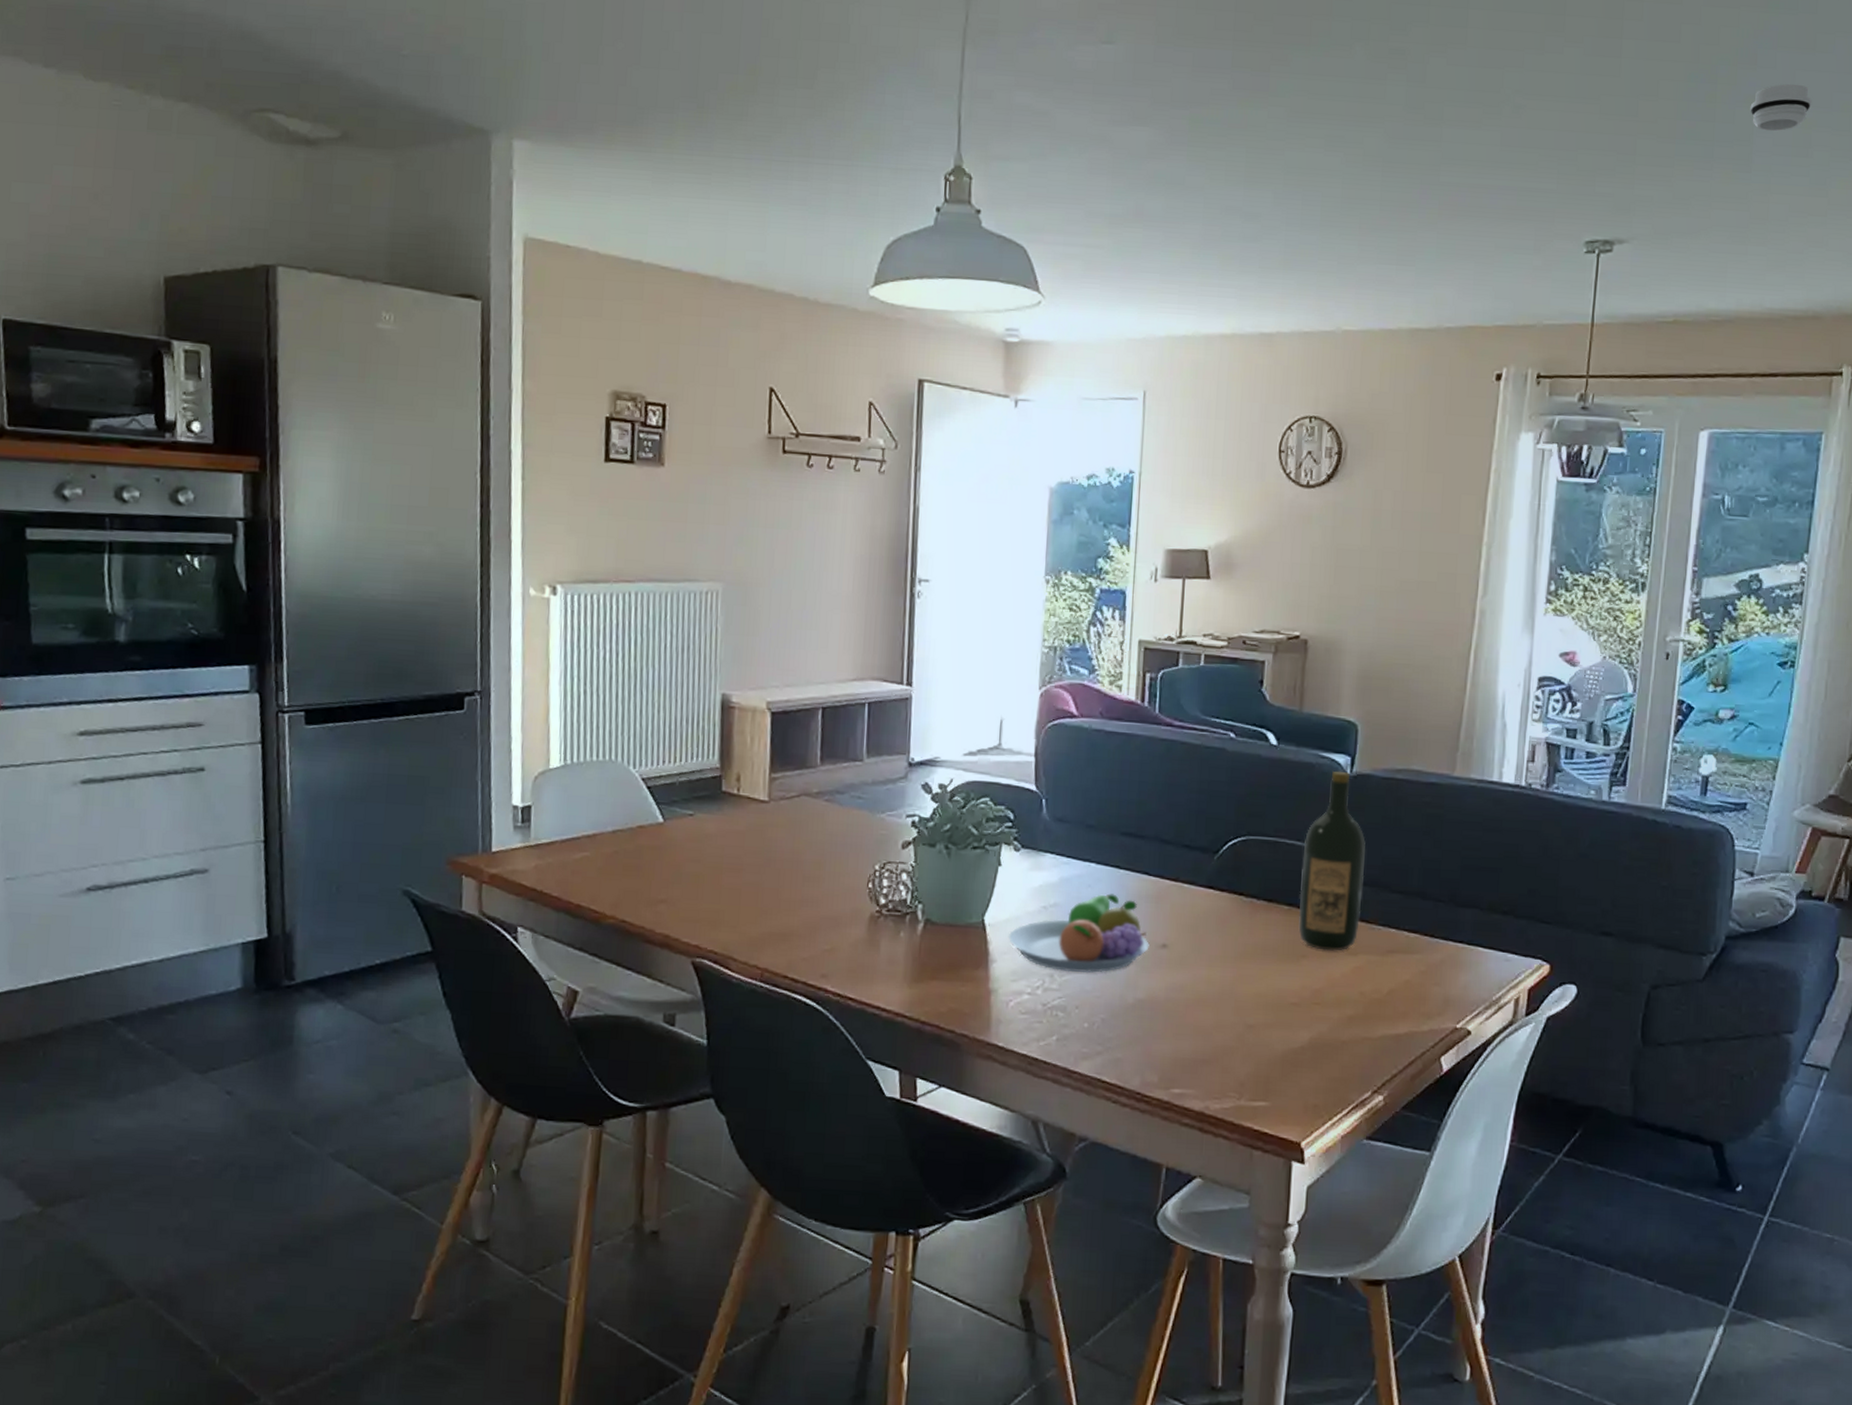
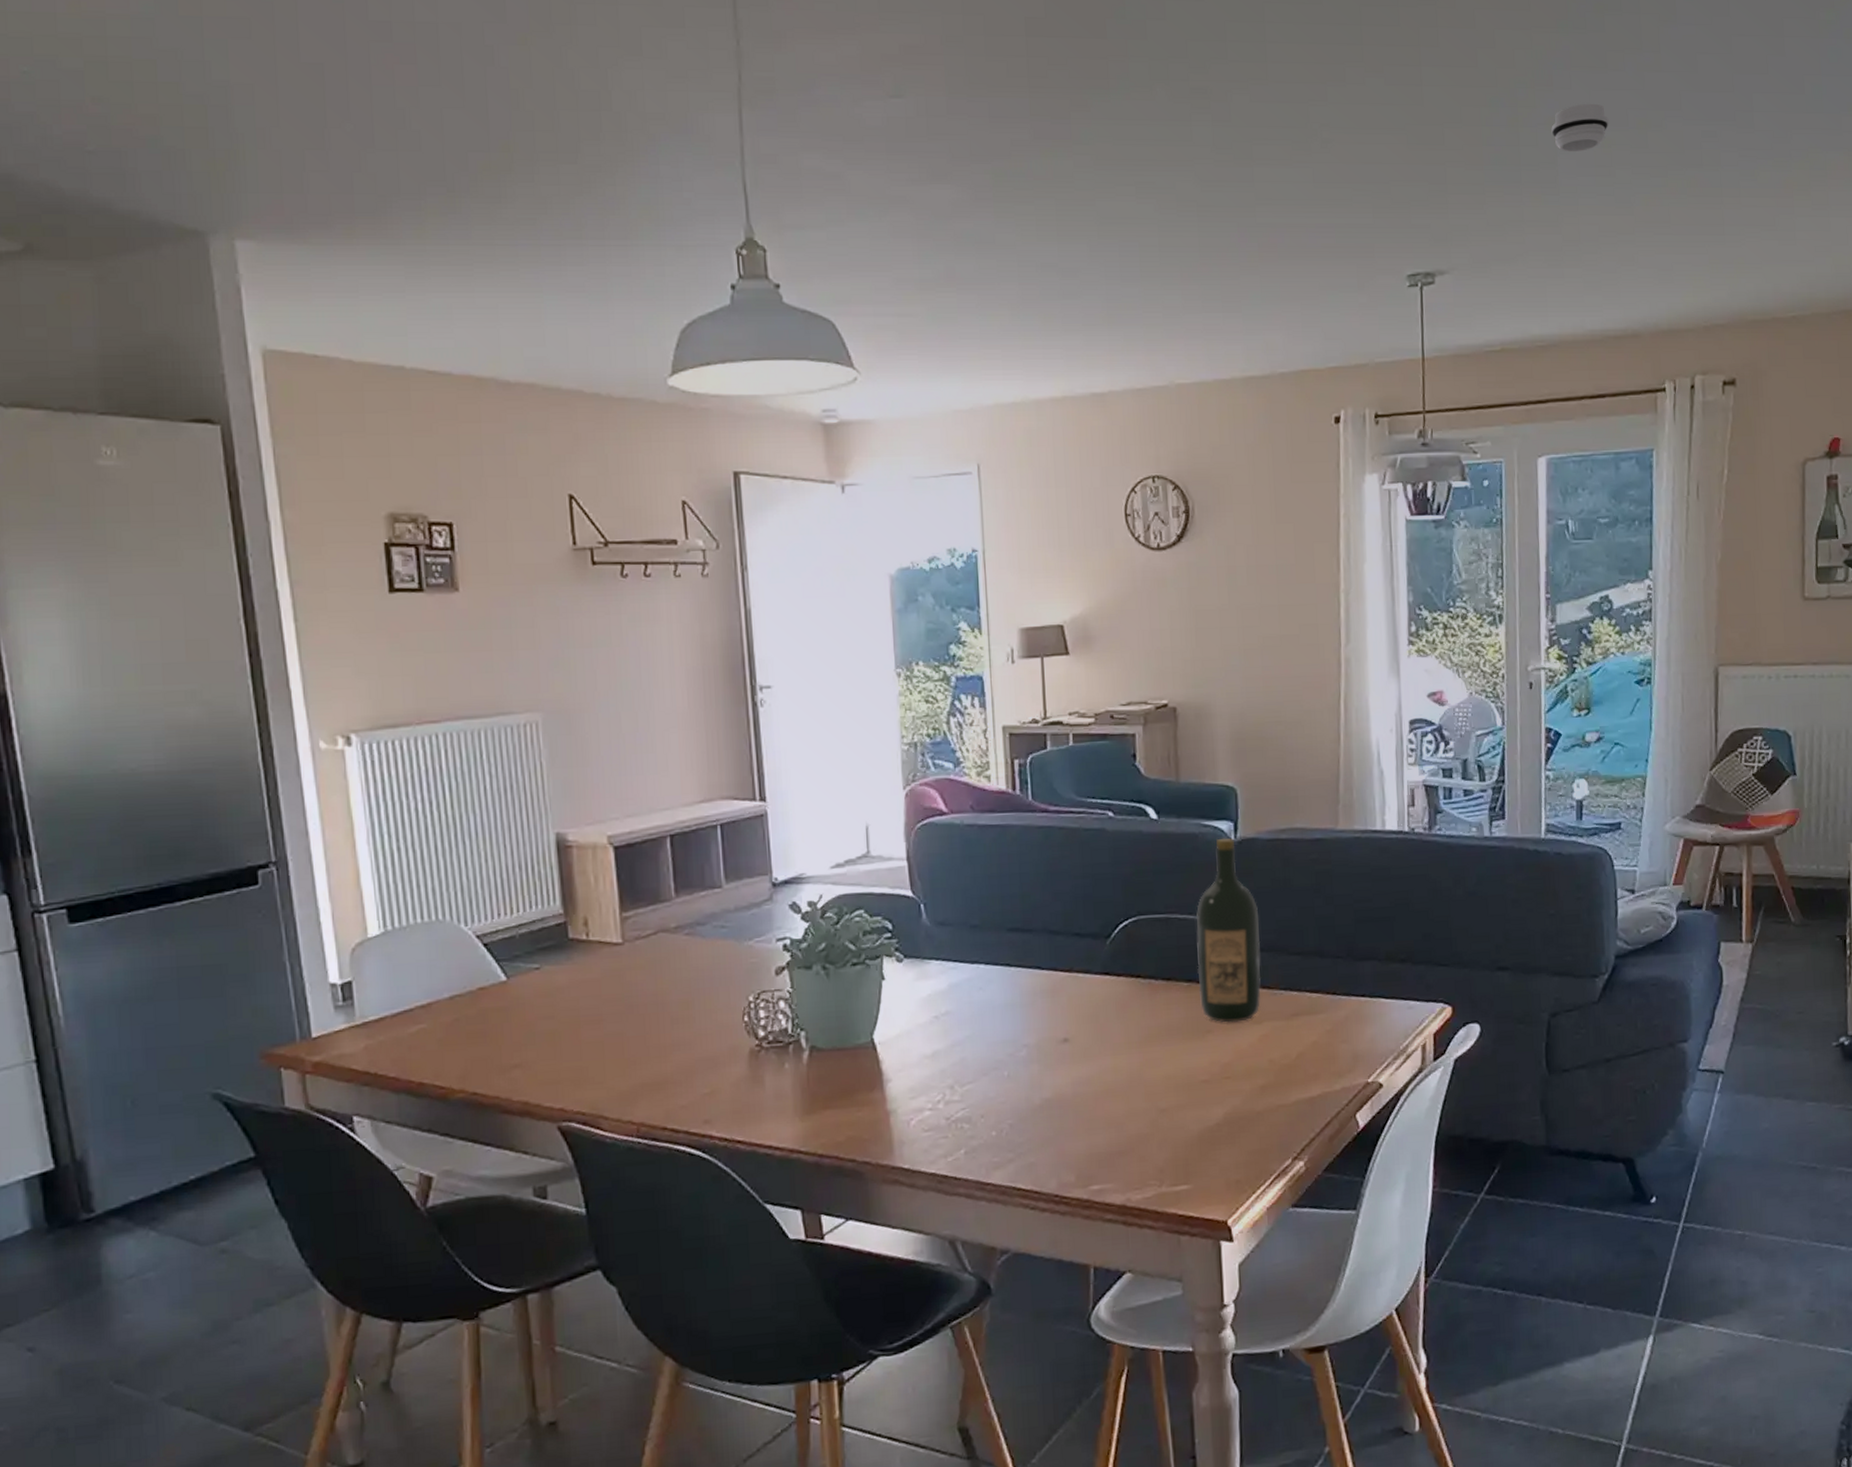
fruit bowl: present [1008,893,1150,974] -> none [901,993,1050,1081]

